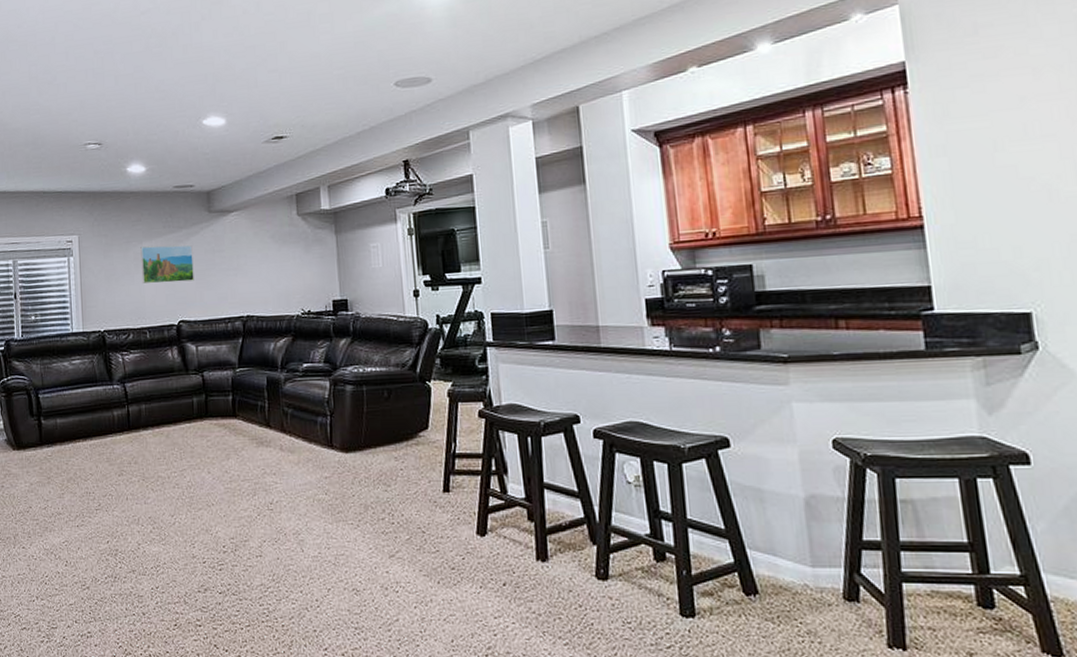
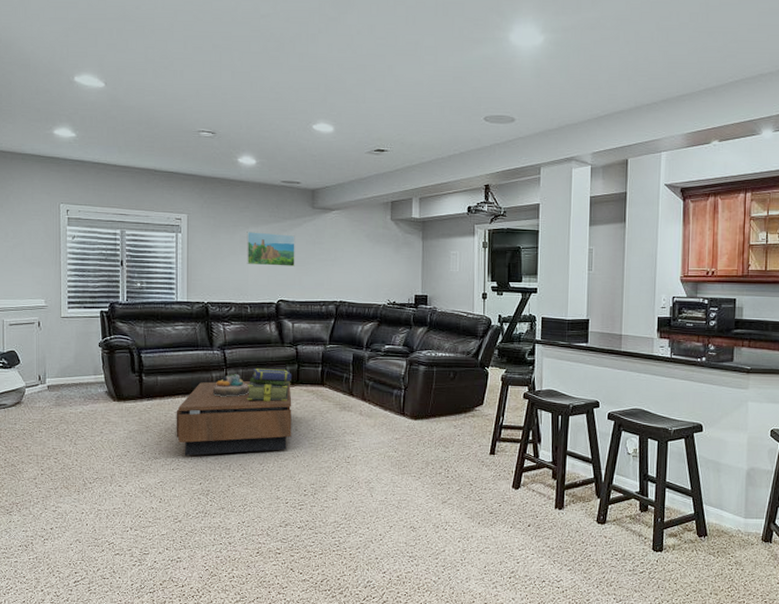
coffee table: none [77,415,204,509] -> present [176,381,292,456]
decorative bowl: none [114,410,155,438] -> present [212,374,250,397]
stack of books: none [151,401,200,441] -> present [246,369,292,402]

